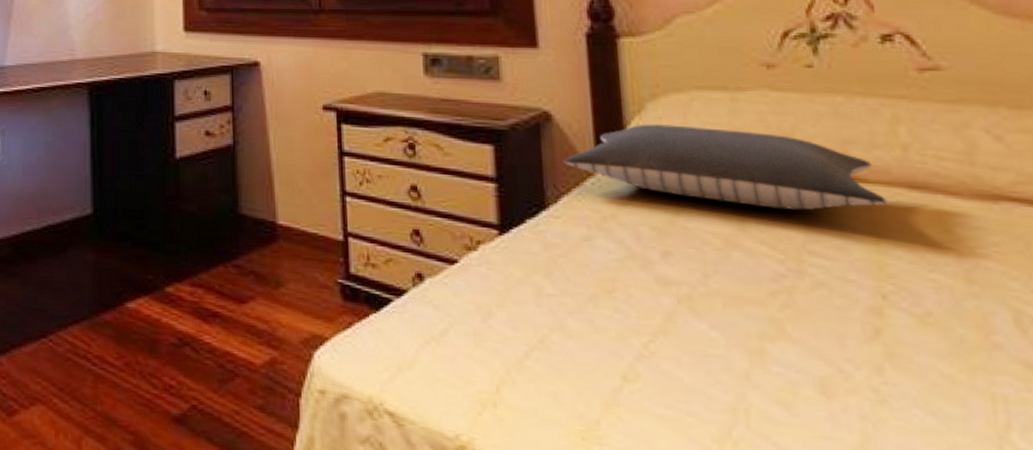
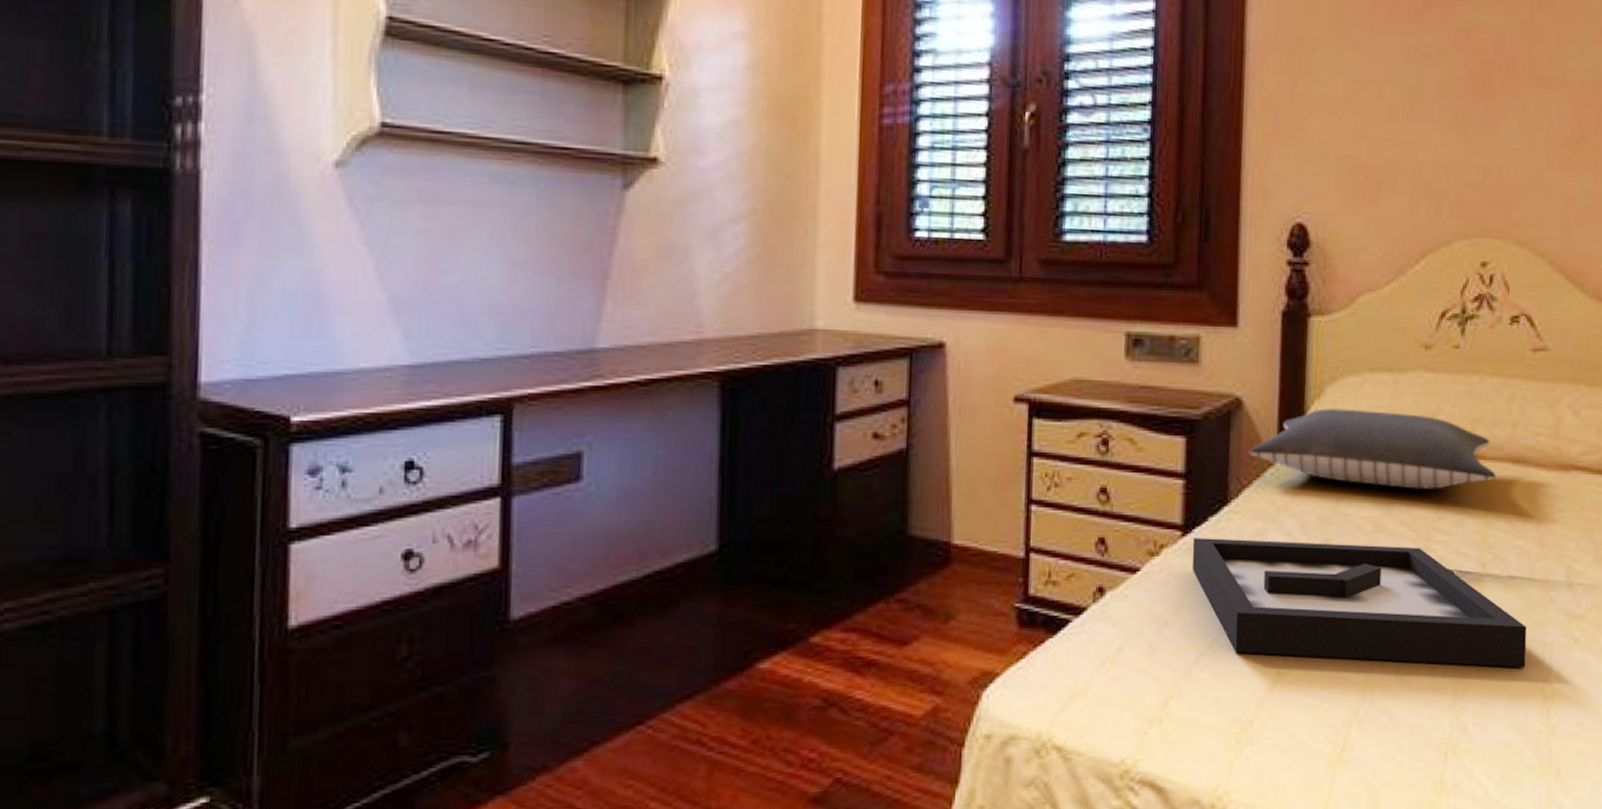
decorative tray: none [511,238,968,419] -> present [1191,538,1527,668]

